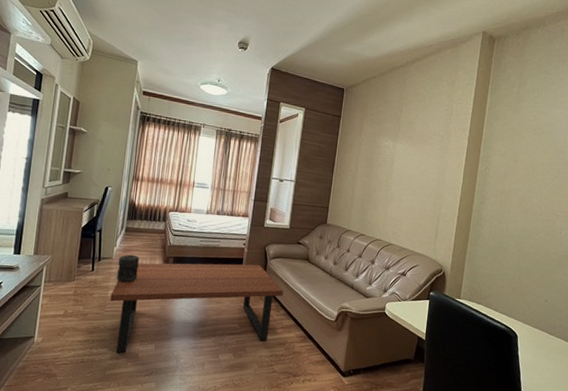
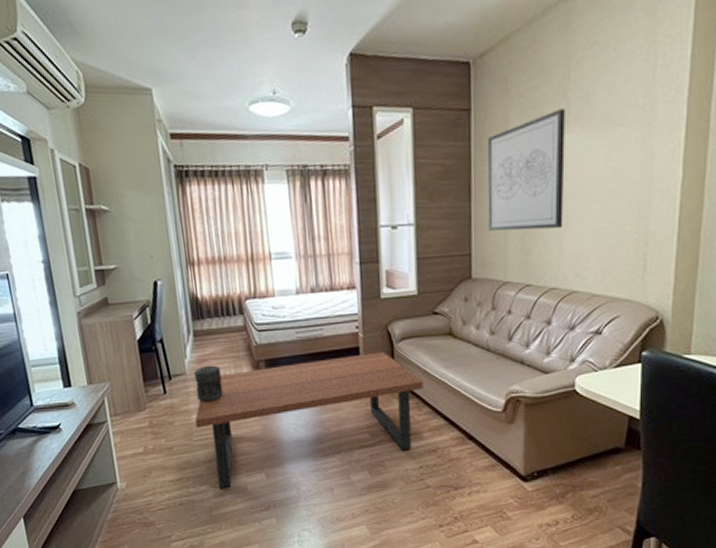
wall art: none [342,127,397,201] -> present [487,108,565,231]

